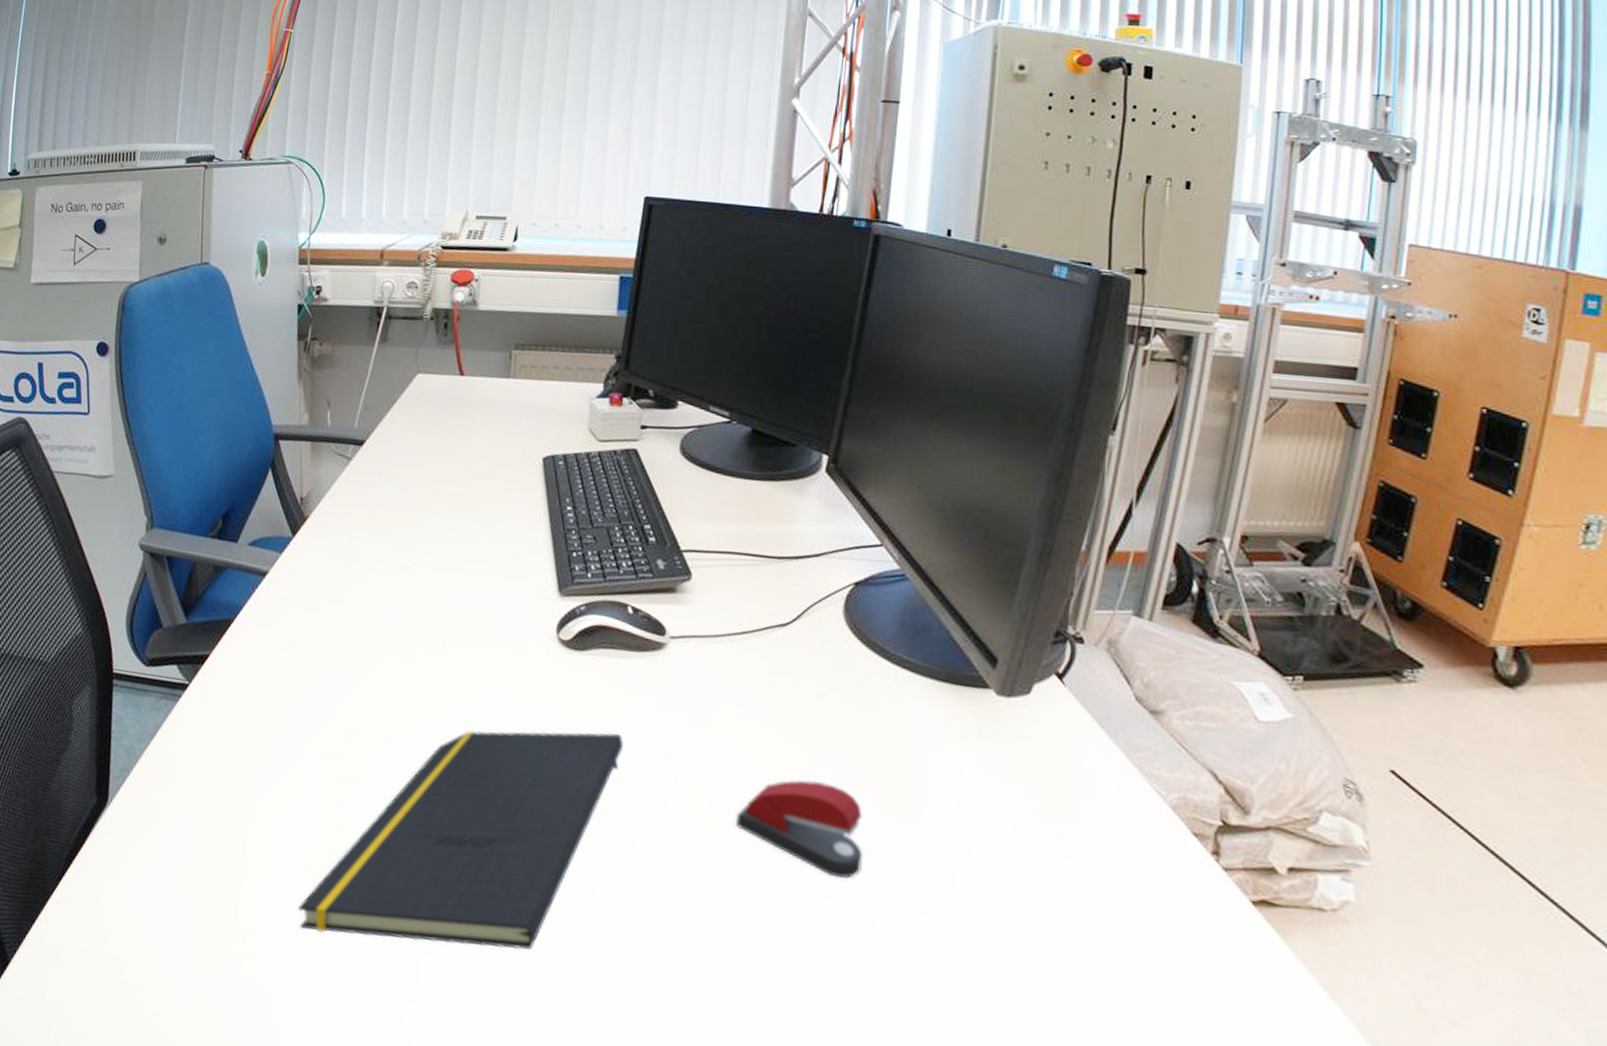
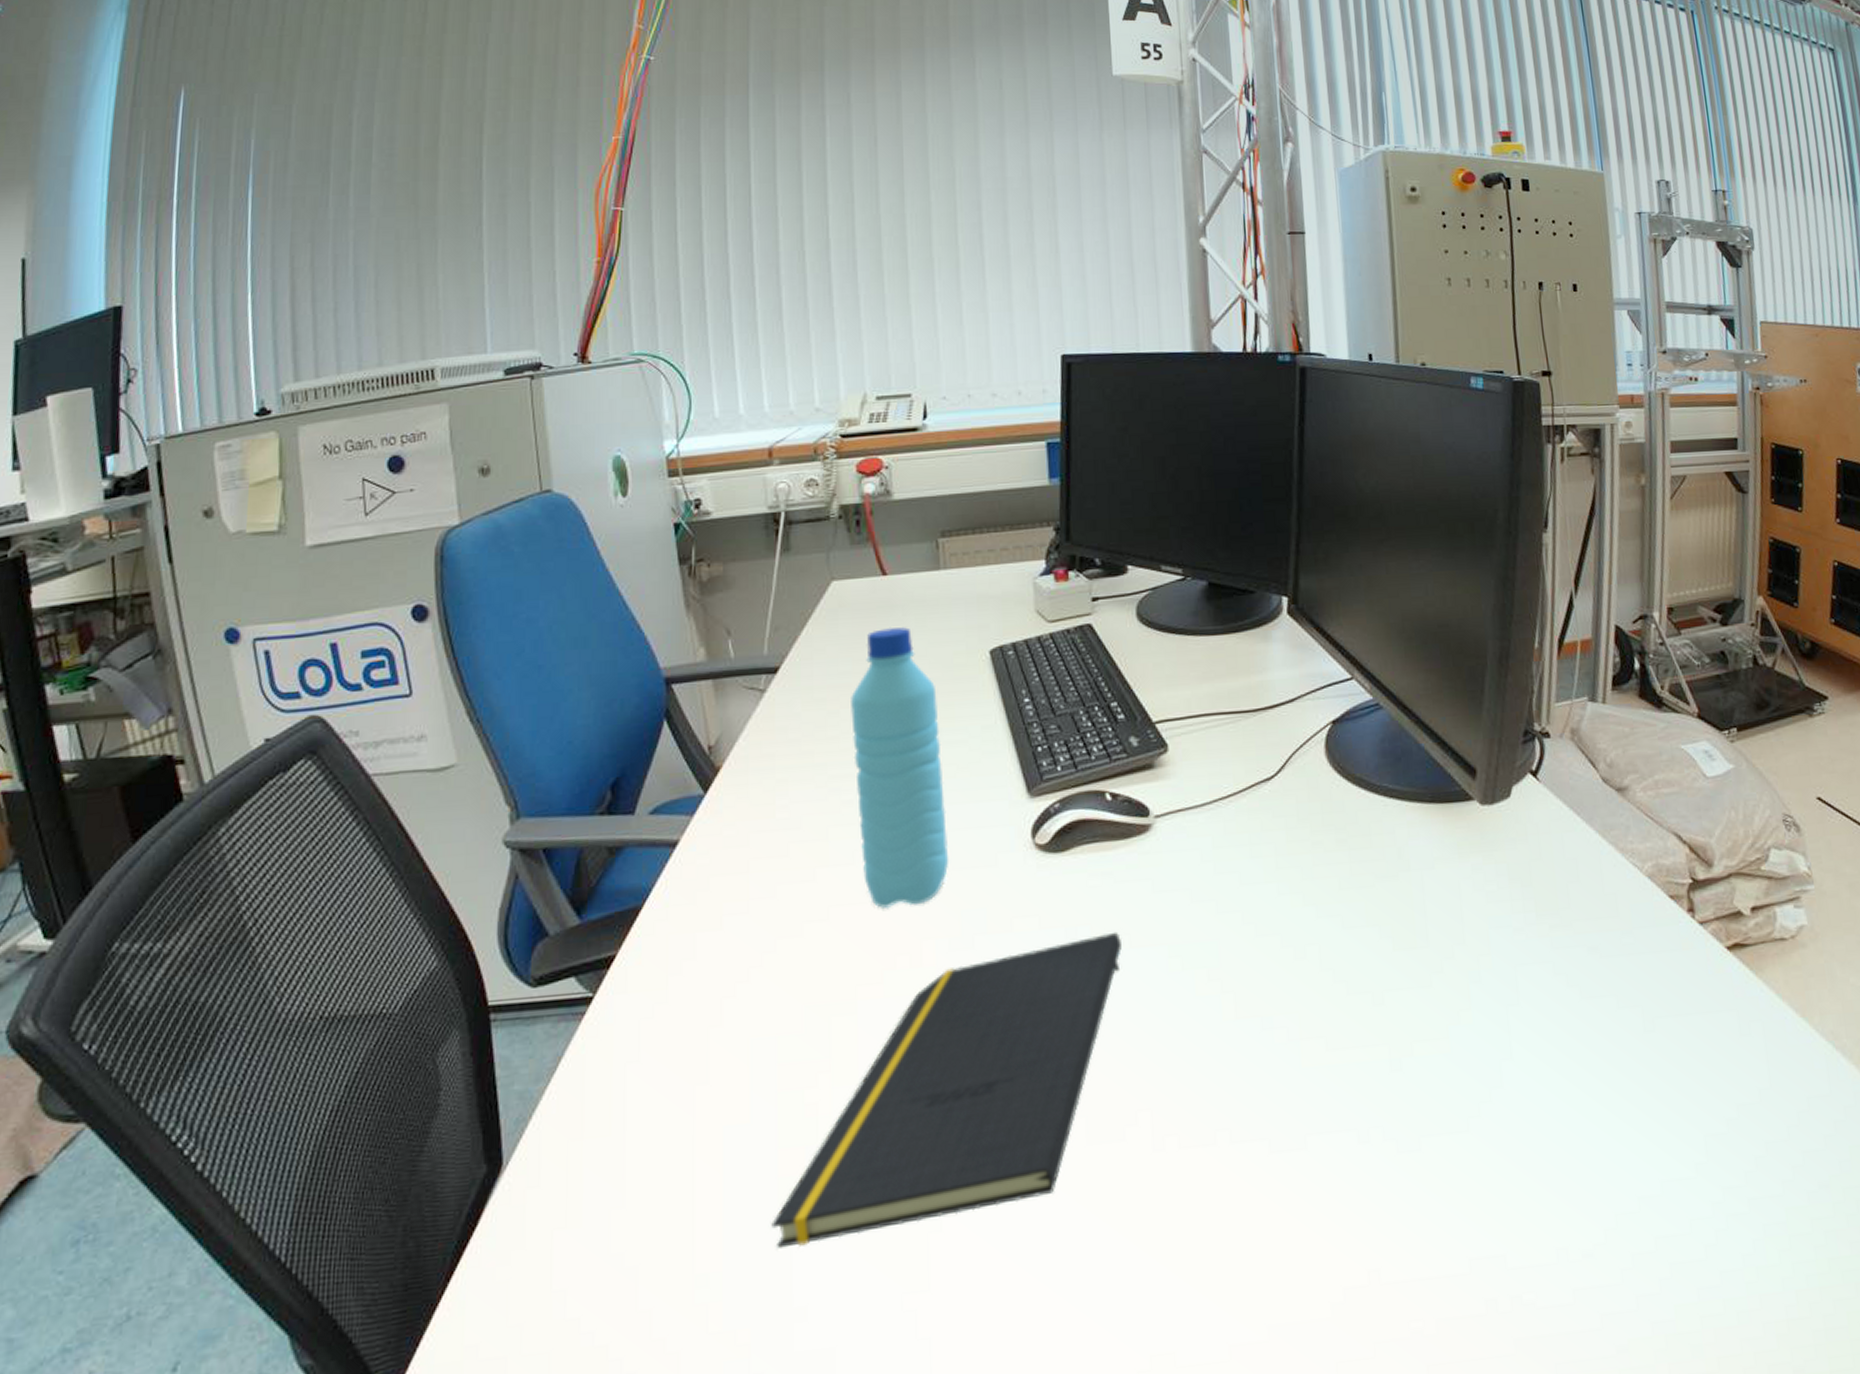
water bottle: none [409,422,492,670] -> present [851,627,949,909]
stapler: present [735,780,864,879] -> none [1249,931,1381,1027]

